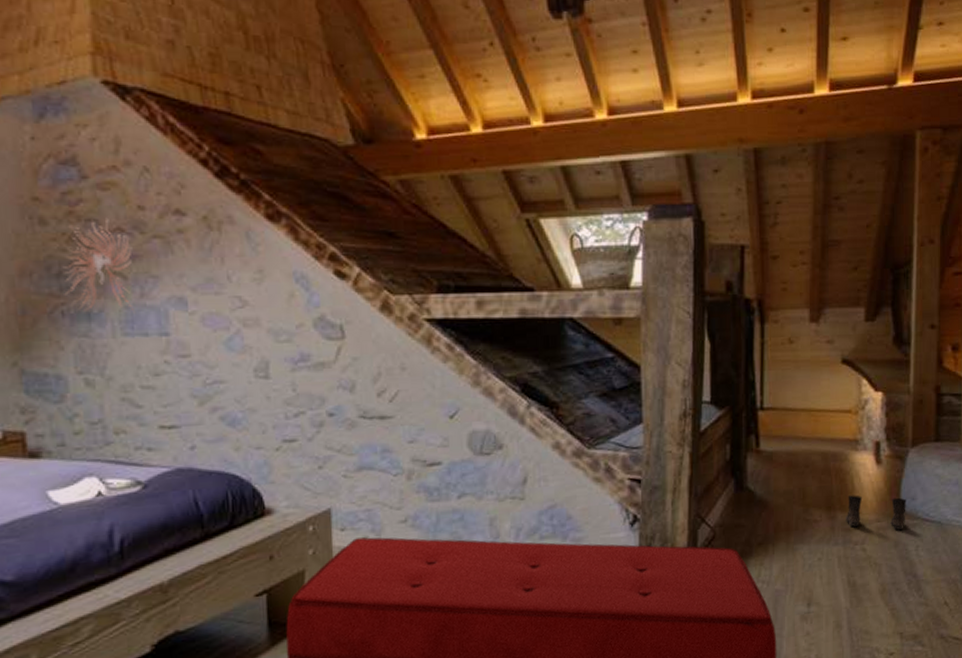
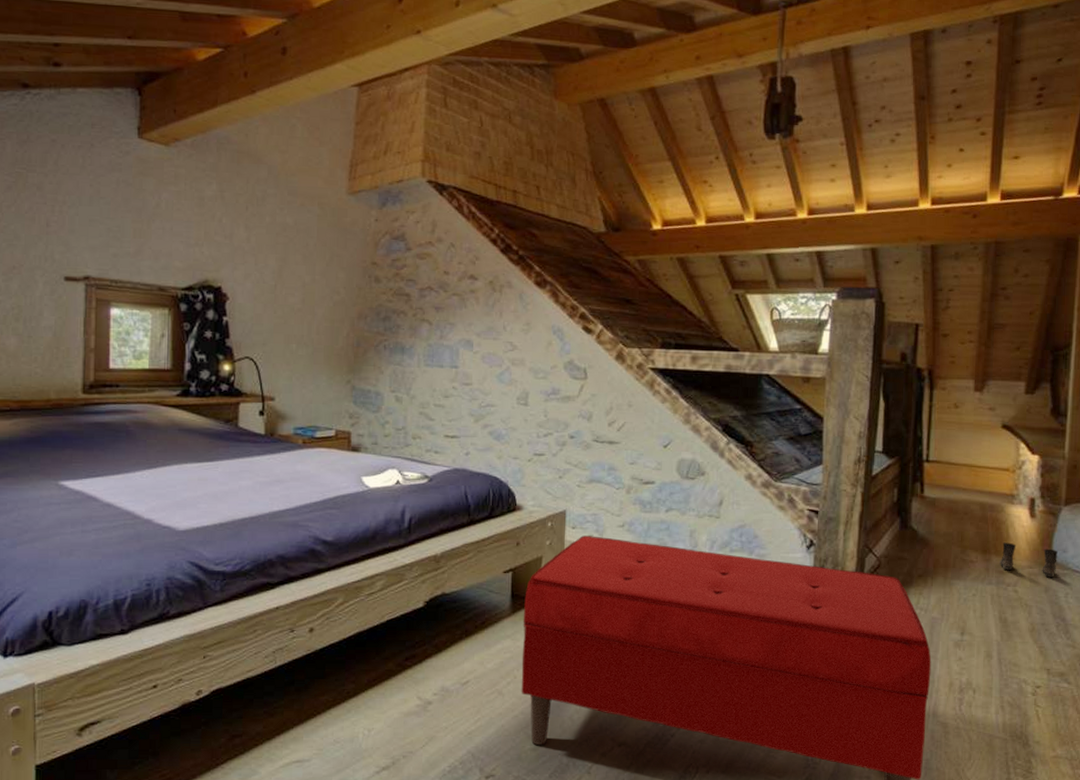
wall sculpture: present [62,217,135,313] -> none [387,279,438,350]

